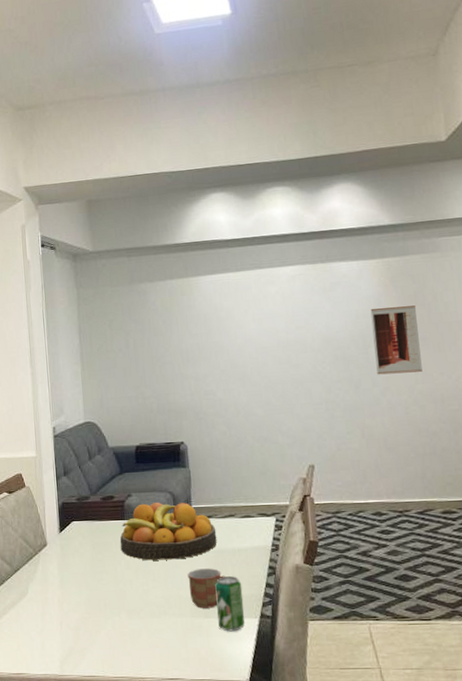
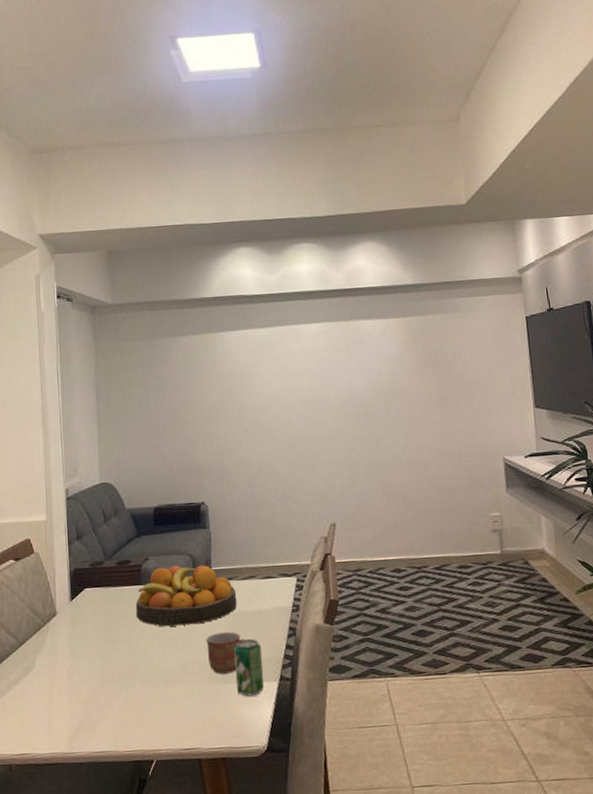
wall art: present [370,305,422,375] -> none [392,364,441,432]

